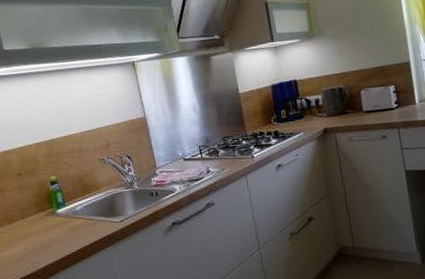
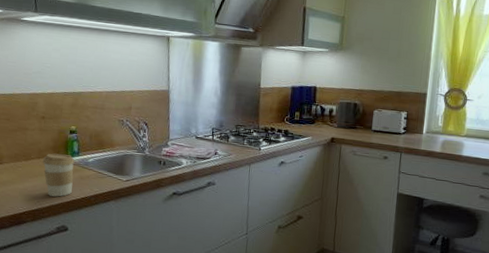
coffee cup: none [28,207,65,256] -> present [43,153,75,197]

